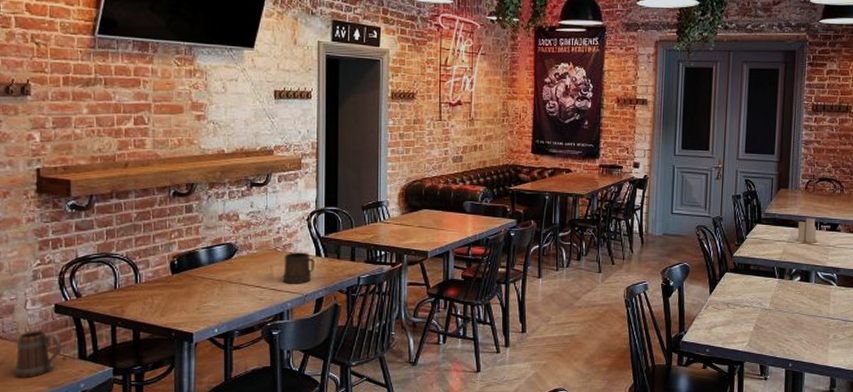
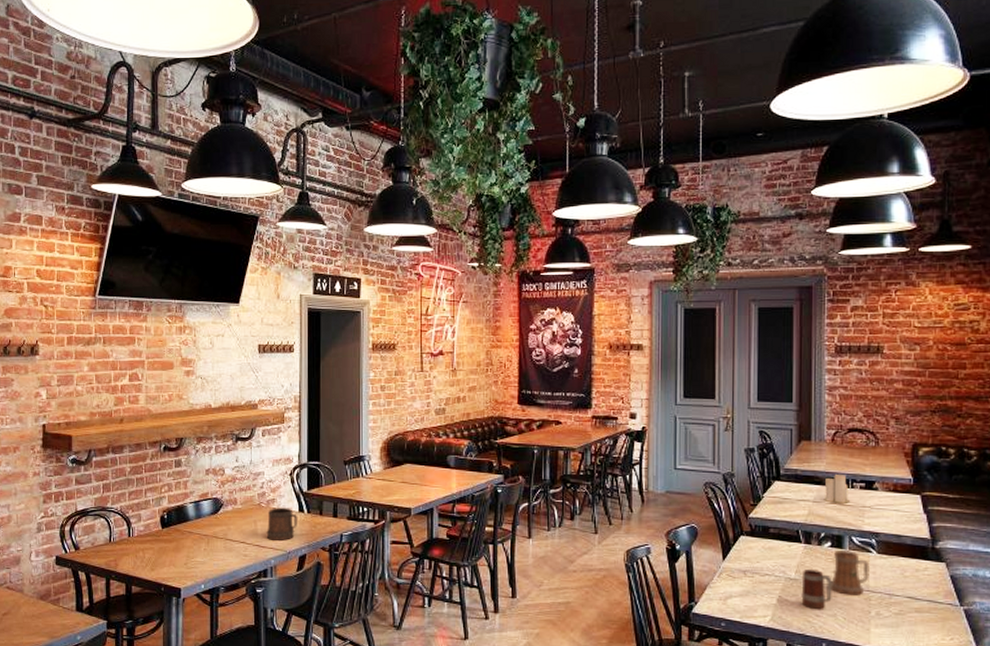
beer mug: present [14,331,62,378] -> none [19,582,61,628]
beer mug: none [773,301,800,334] -> present [801,570,832,609]
beer mug: none [798,283,831,322] -> present [831,549,870,595]

